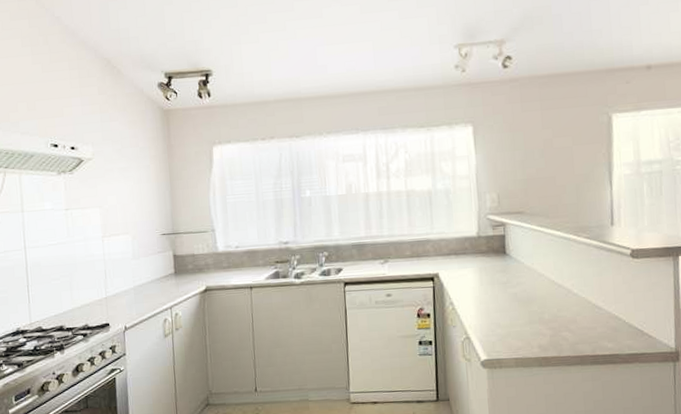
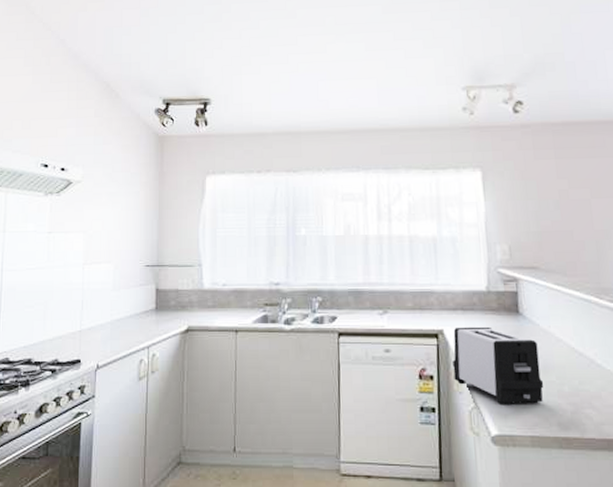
toaster: none [447,267,527,335] -> present [453,326,544,406]

